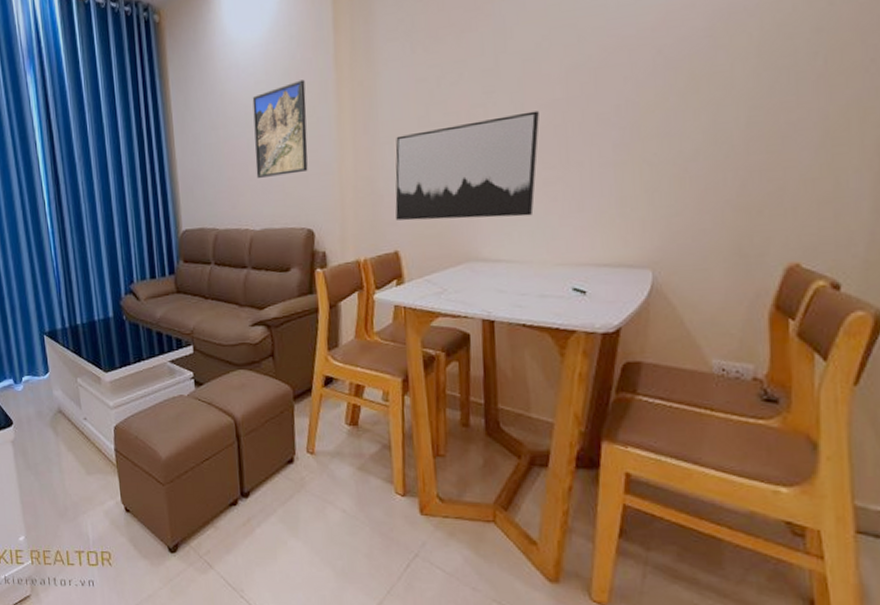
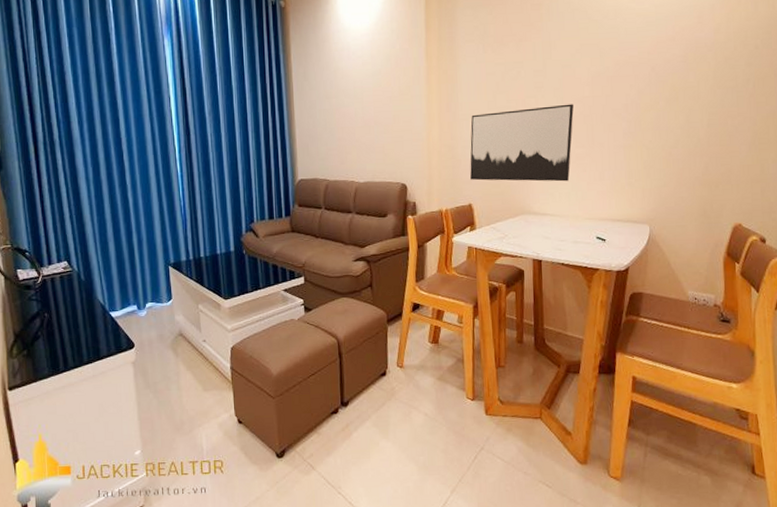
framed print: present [252,79,308,178] -> none [360,65,404,140]

